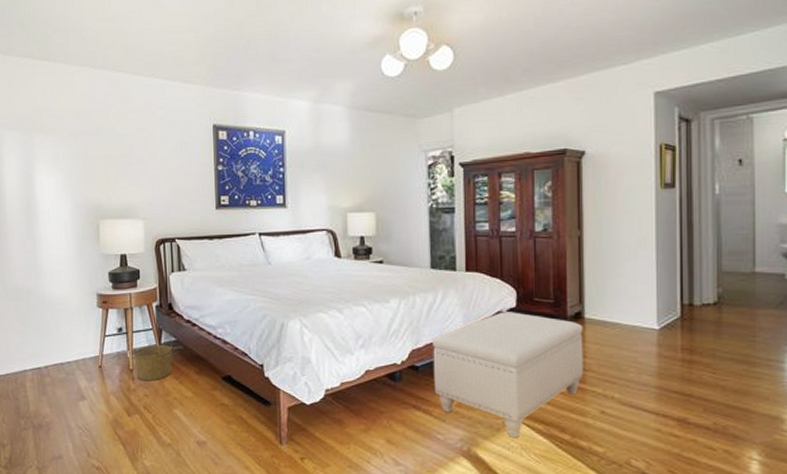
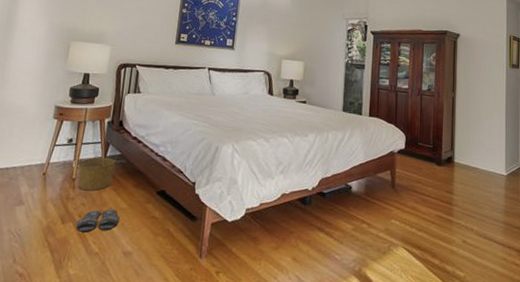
slippers: none [143,398,187,424] -> present [76,209,120,232]
ottoman: present [432,312,584,438] -> none [336,152,453,261]

